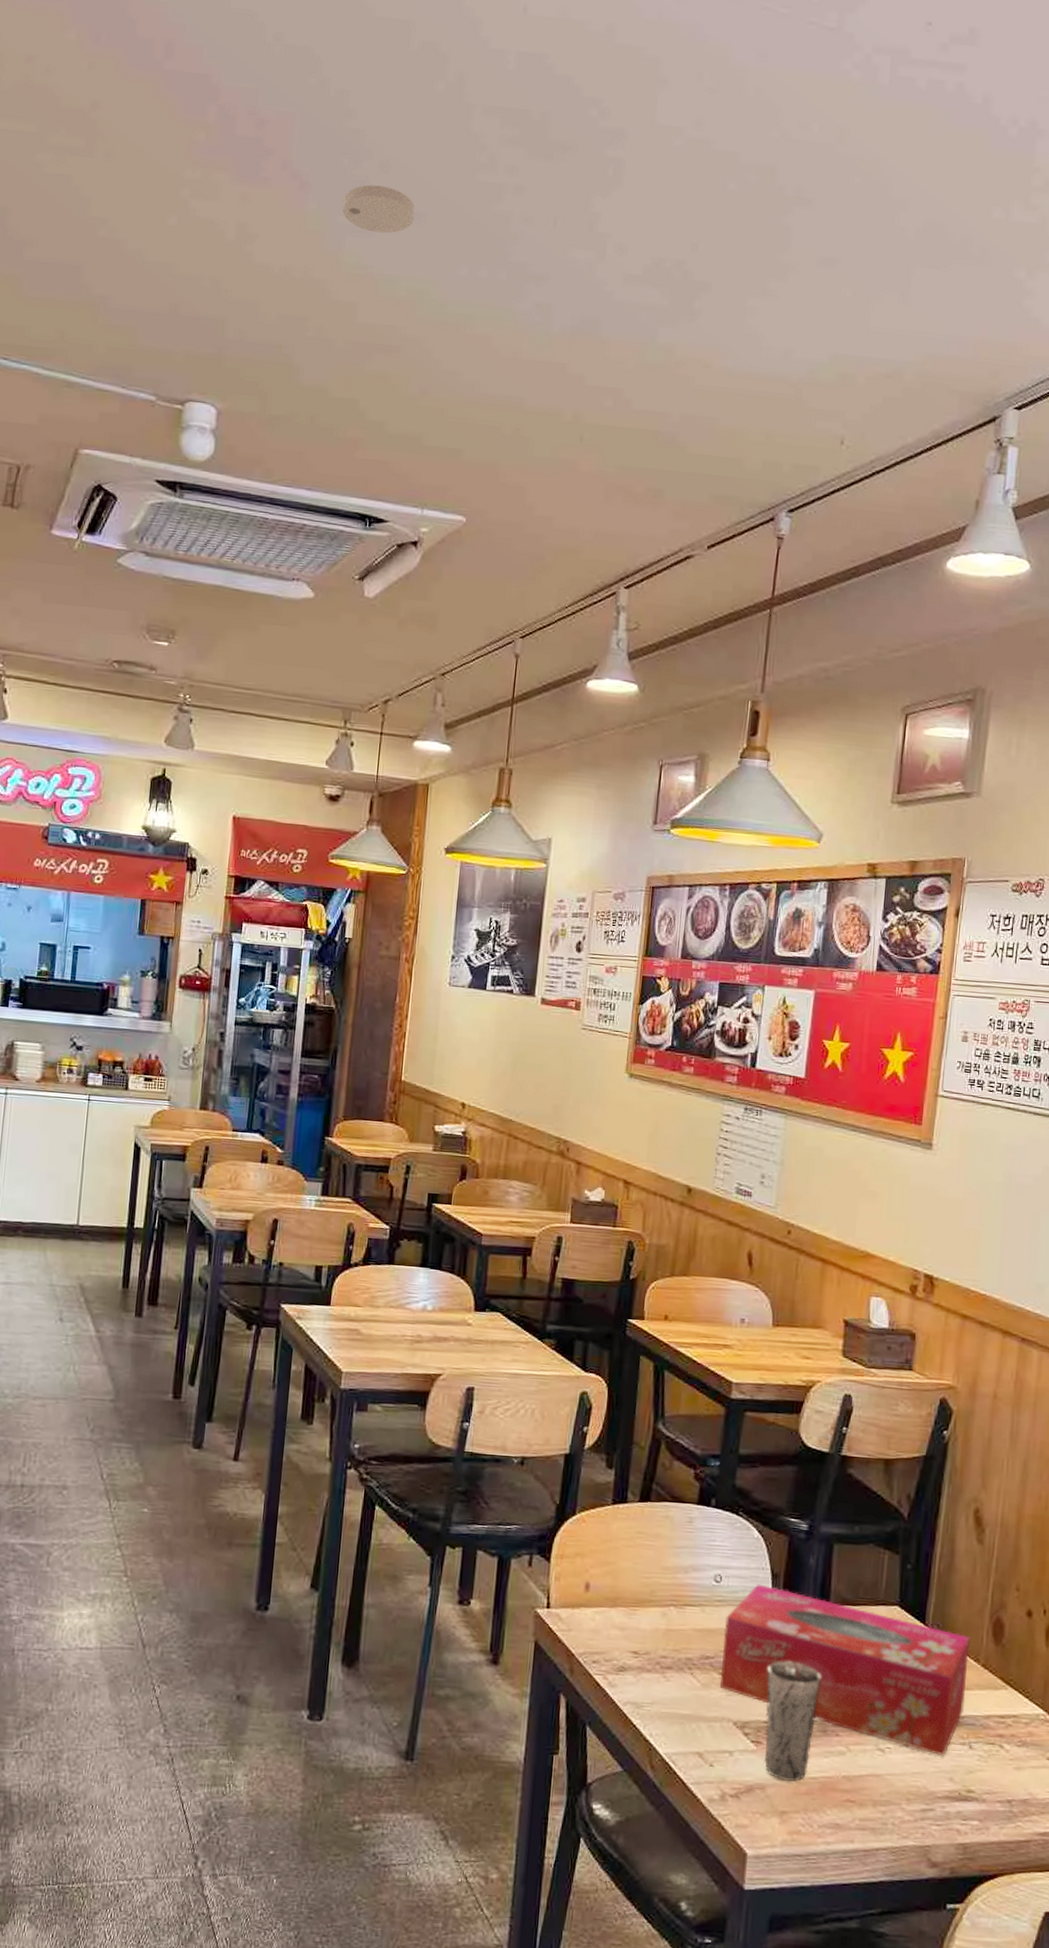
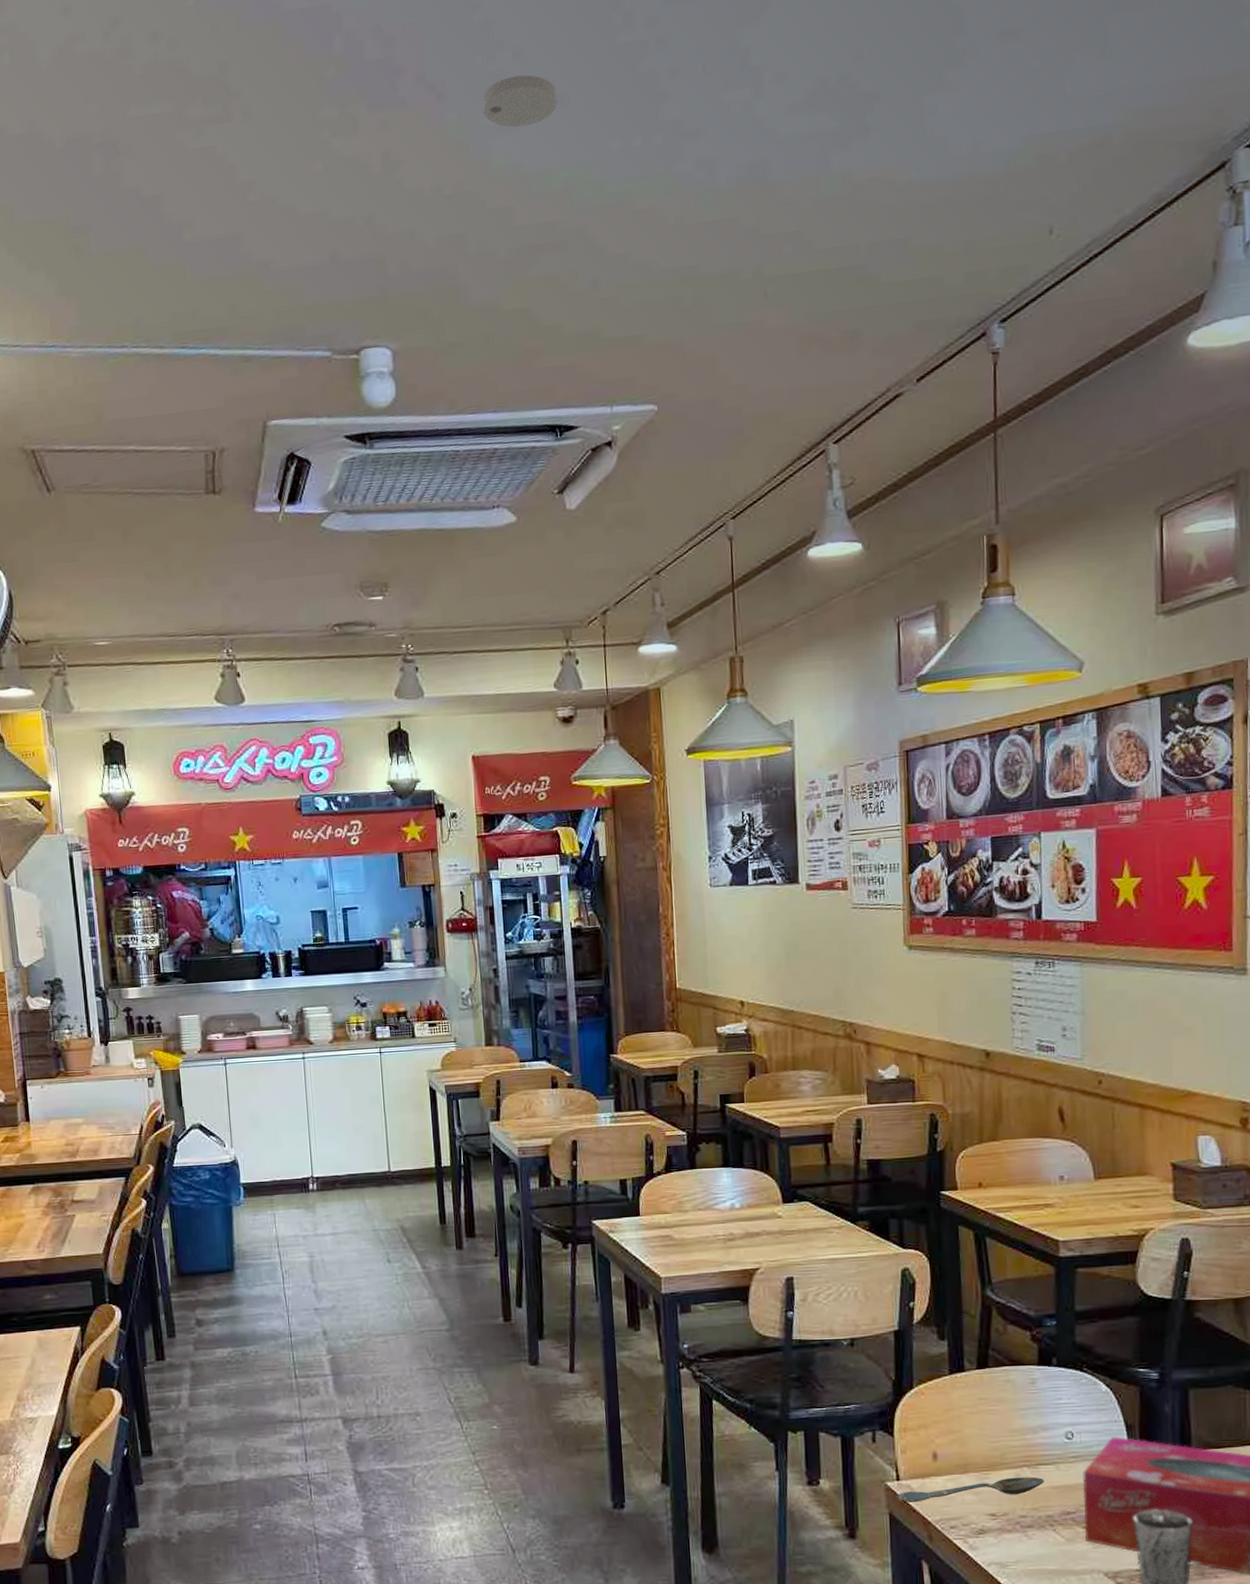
spoon: none [544,1615,689,1635] -> present [896,1477,1044,1502]

